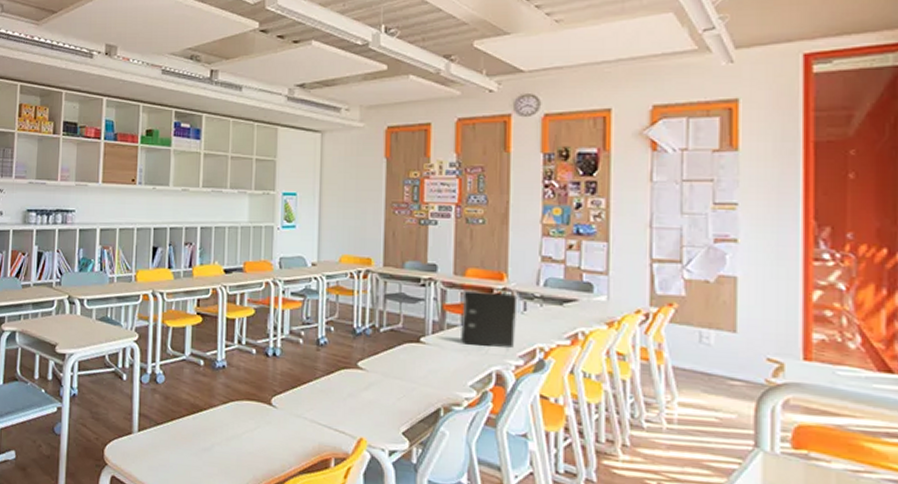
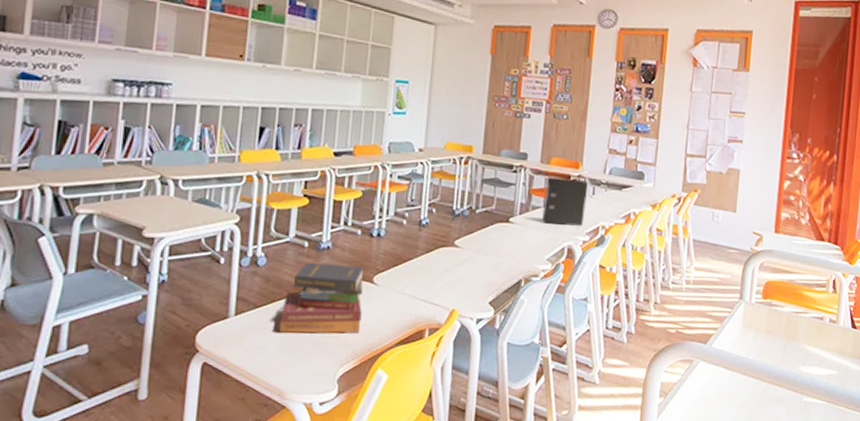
books: none [179,380,261,458] -> present [279,262,364,334]

